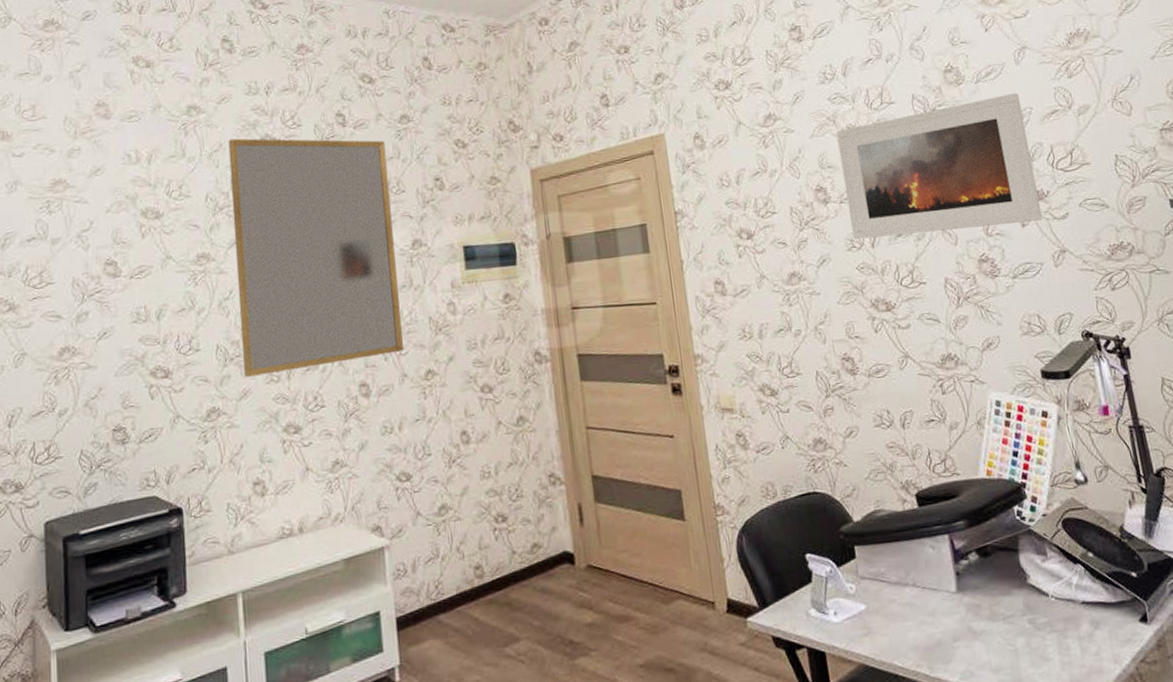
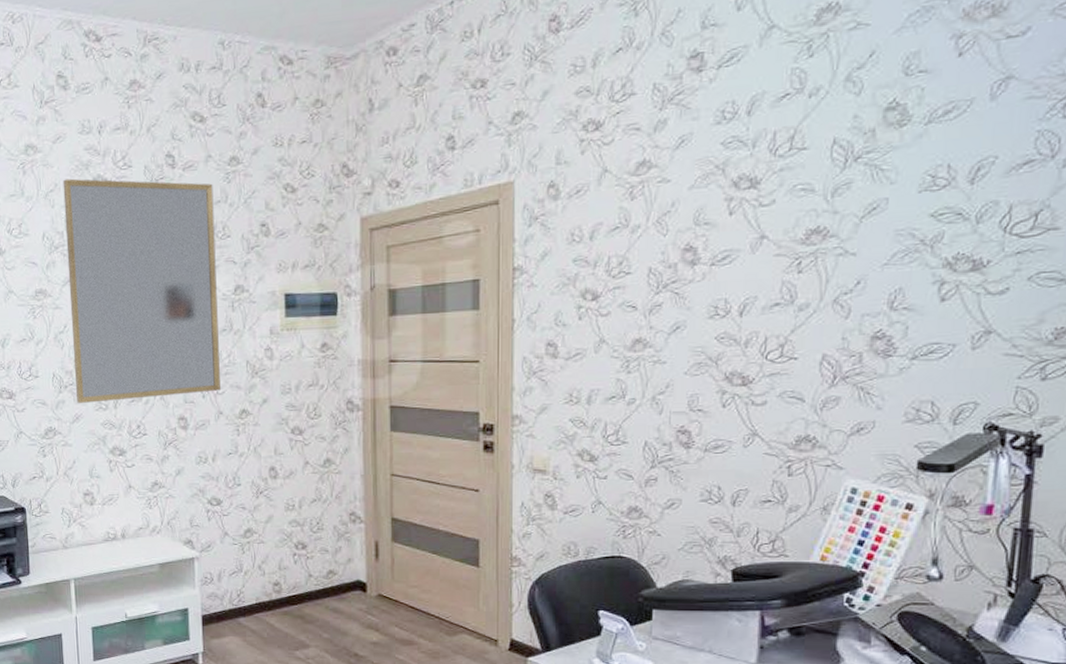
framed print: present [836,92,1042,240] -> none [718,136,984,307]

